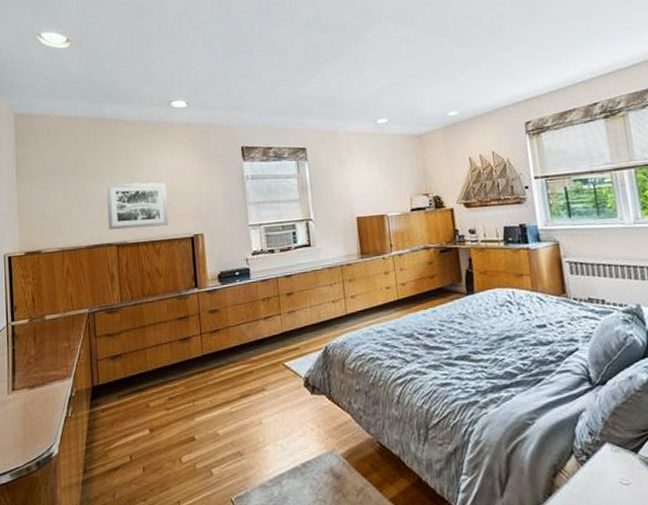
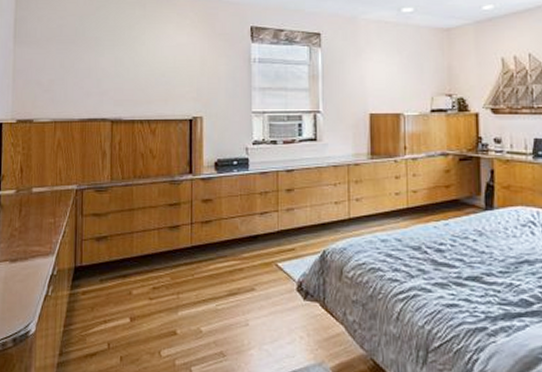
wall art: present [106,182,169,231] -> none [103,54,167,105]

